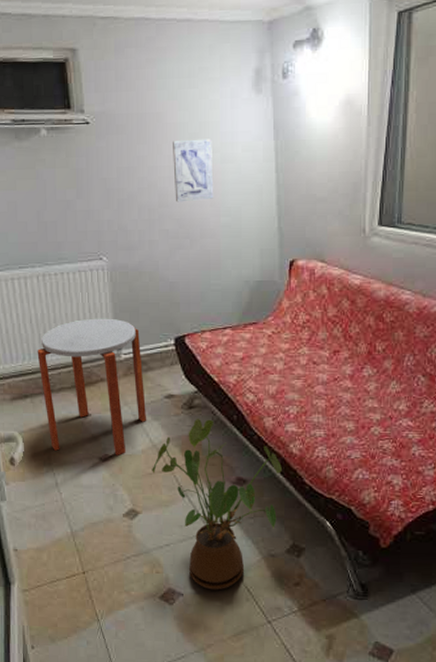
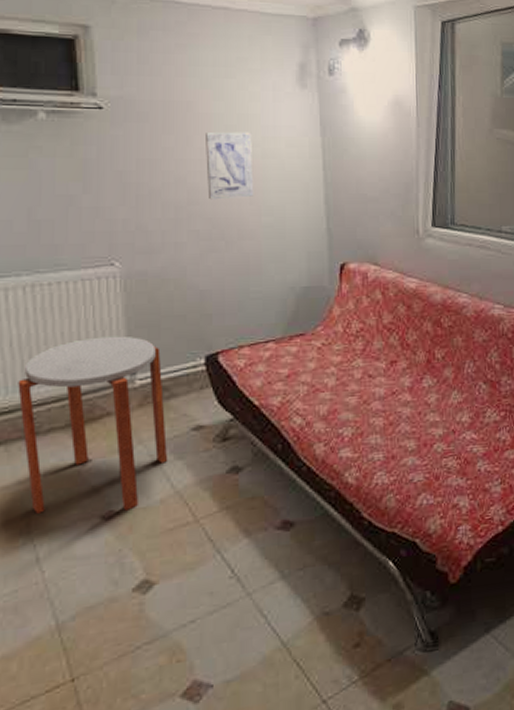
house plant: present [152,418,282,590] -> none [173,451,336,673]

